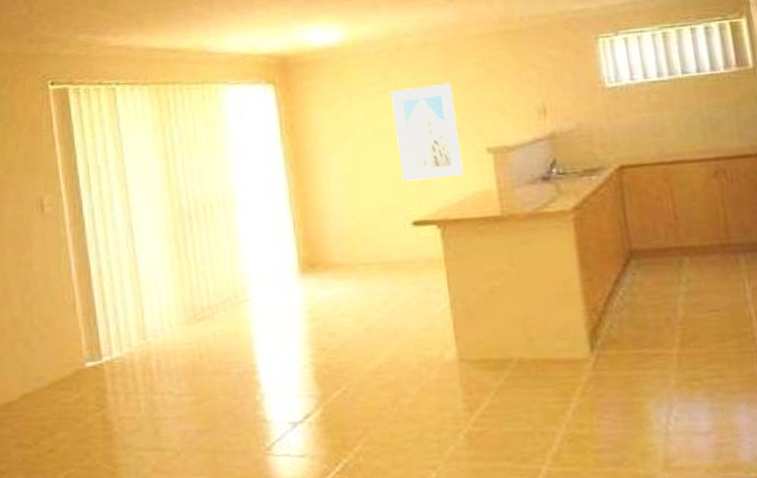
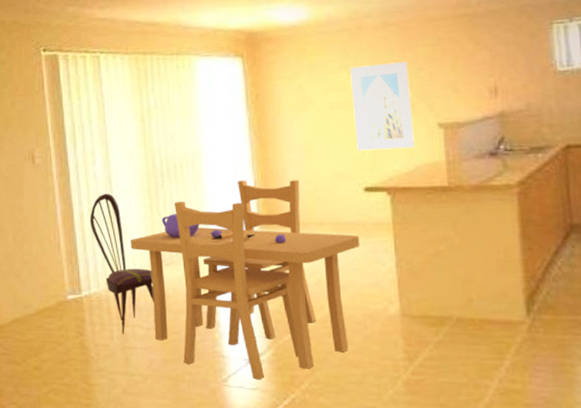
dining chair: none [109,242,186,403] -> present [89,193,154,334]
dining set: none [157,217,411,445] -> present [131,180,360,380]

